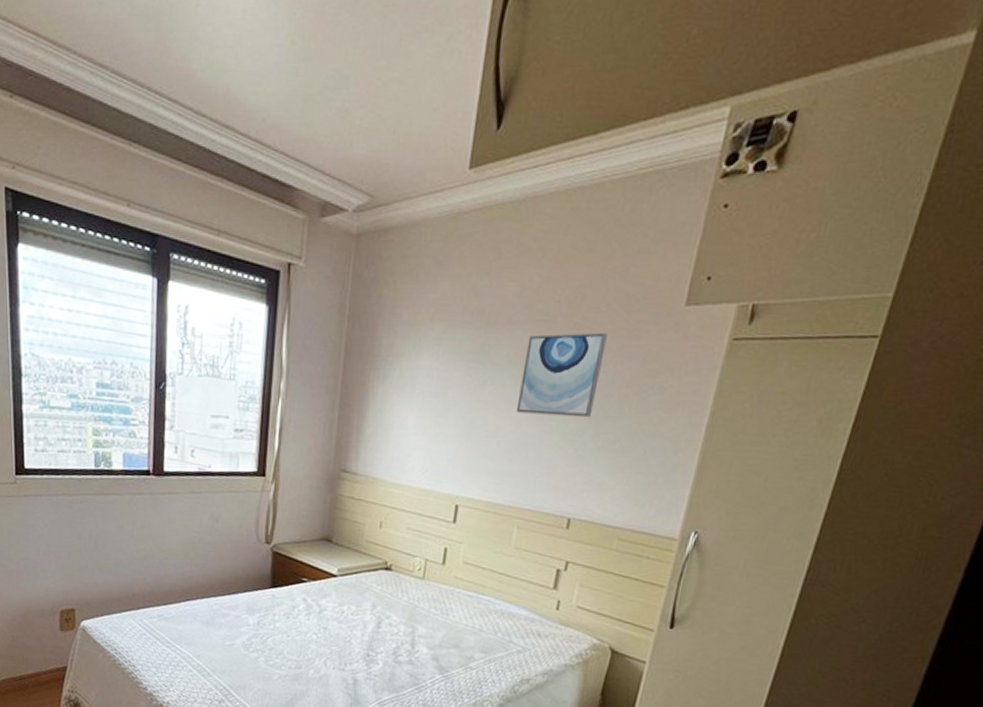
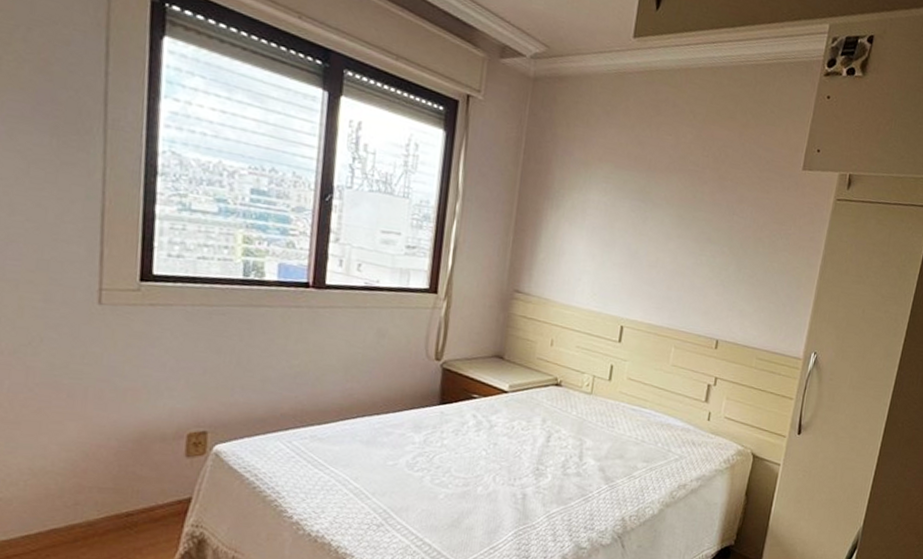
wall art: present [516,332,607,418] -> none [673,182,745,255]

